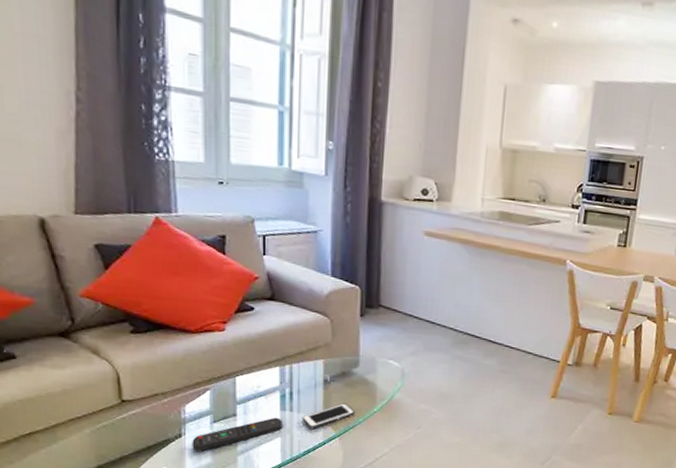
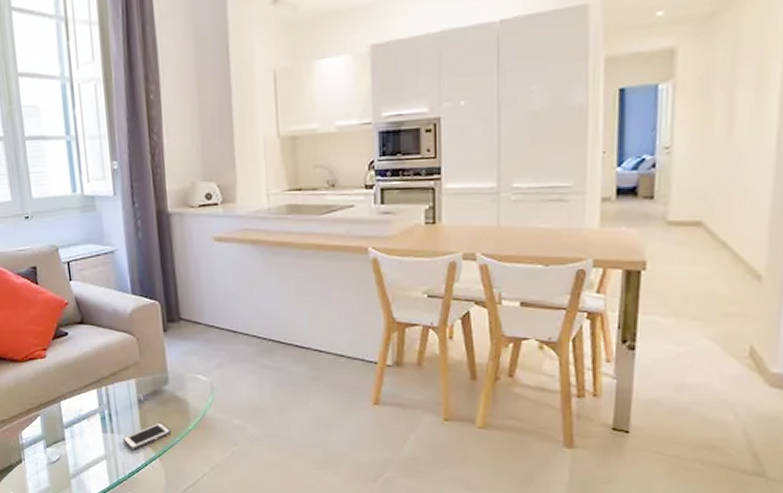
remote control: present [192,417,282,452] -> none [31,439,106,476]

